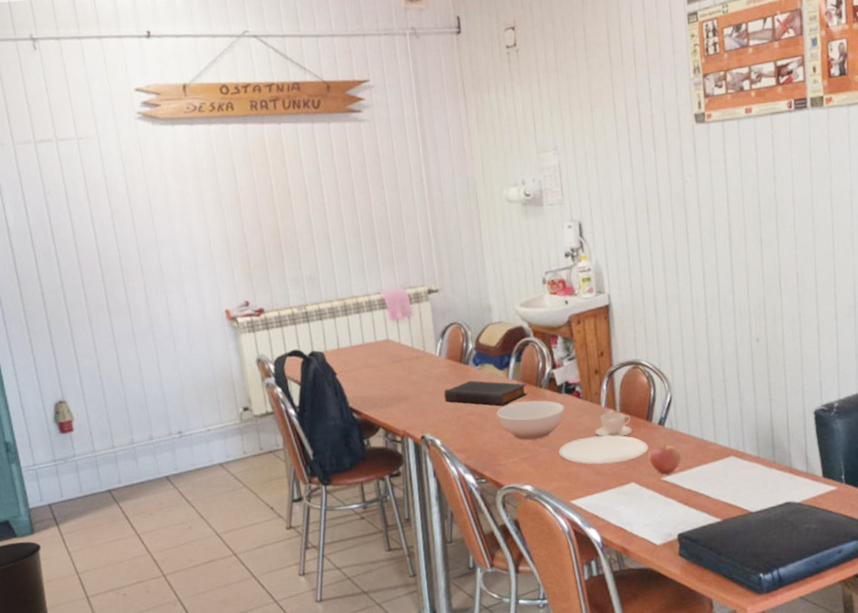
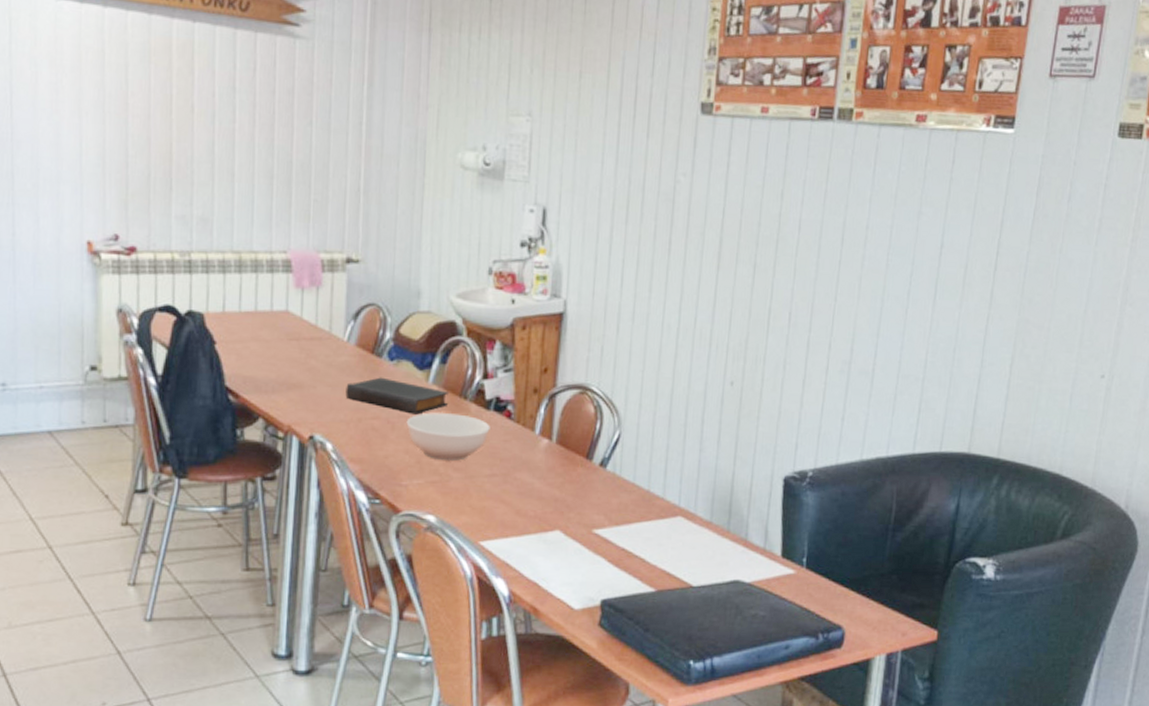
plate: present [558,435,649,465] -> none [474,467,583,505]
teacup: present [595,412,633,437] -> none [522,442,568,473]
apple: present [649,442,682,474] -> none [582,488,621,526]

